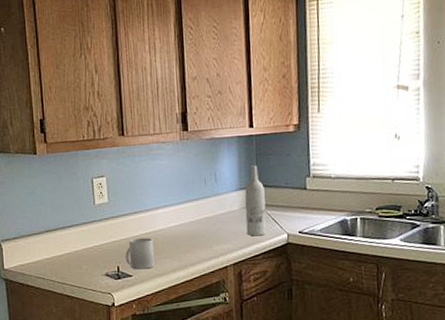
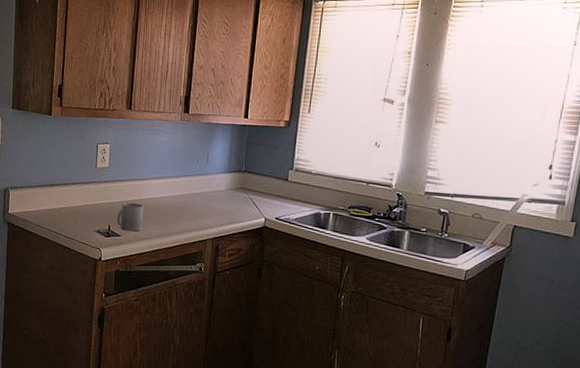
wine bottle: present [245,165,267,237] -> none [228,152,250,217]

